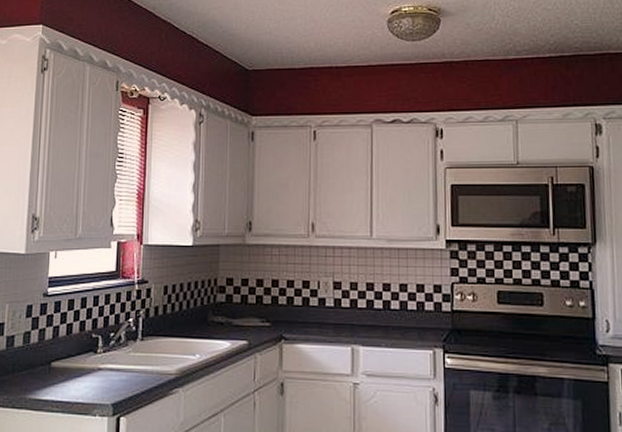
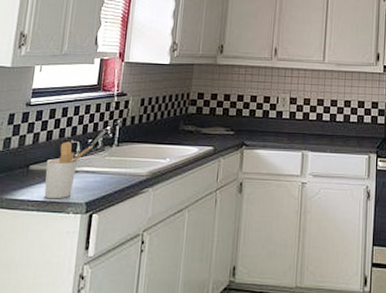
utensil holder: none [68,335,117,400] -> present [44,141,94,199]

